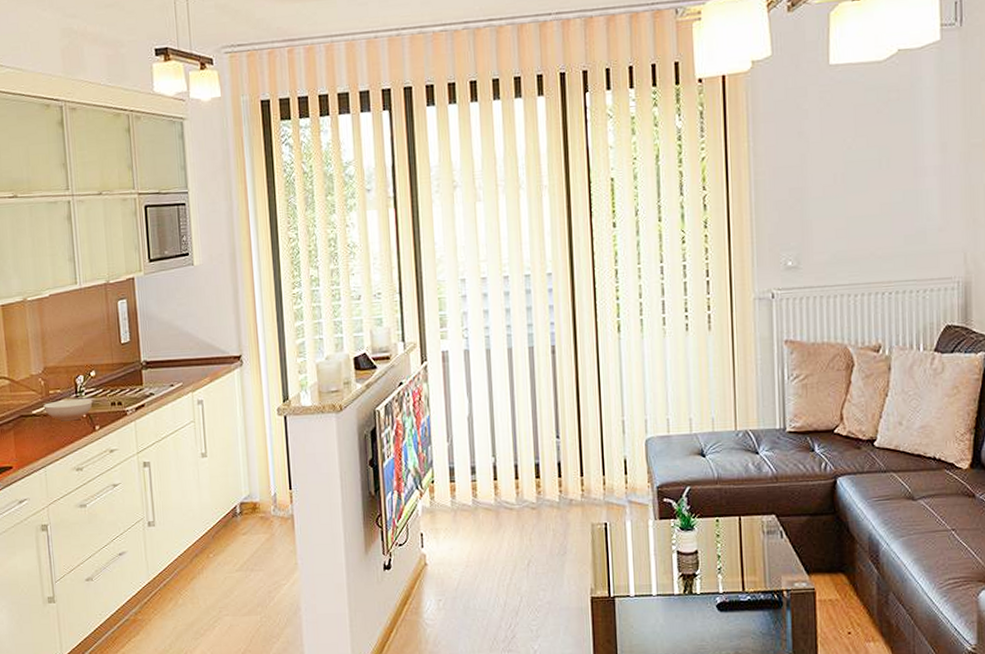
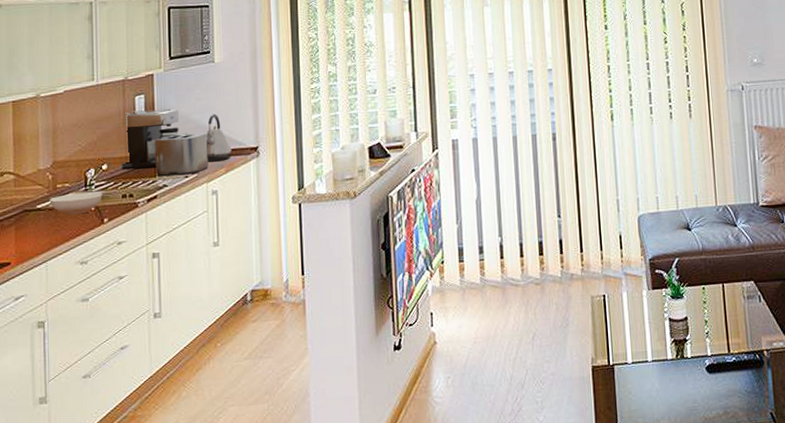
coffee maker: none [107,314,171,377] -> present [121,108,188,170]
toaster: none [139,339,193,385] -> present [154,132,209,177]
kettle: none [189,320,215,371] -> present [206,113,232,162]

